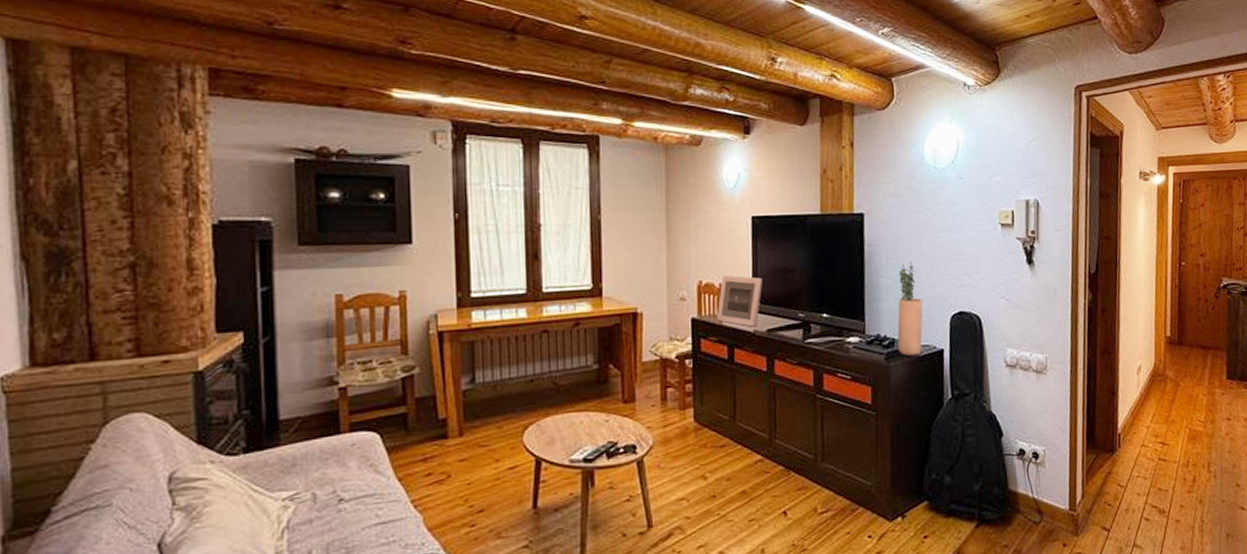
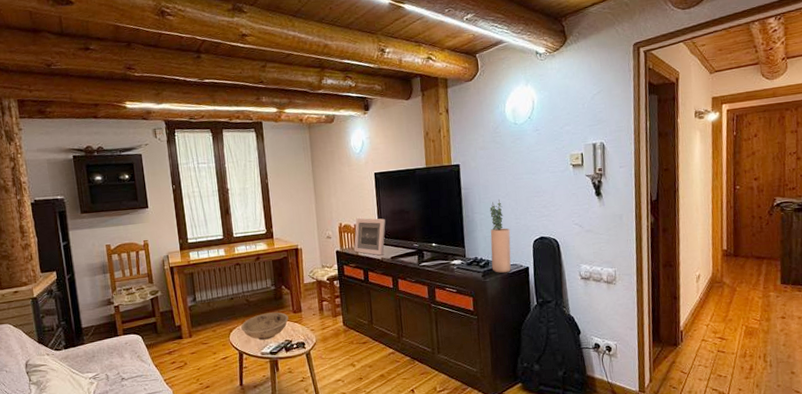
bowl: none [542,401,615,442] -> present [241,312,289,340]

